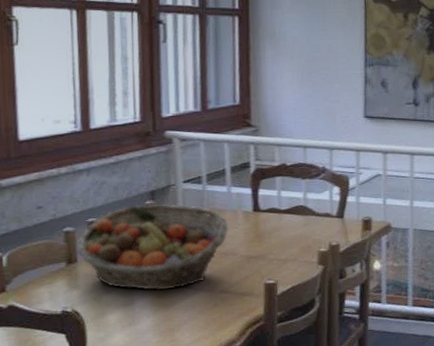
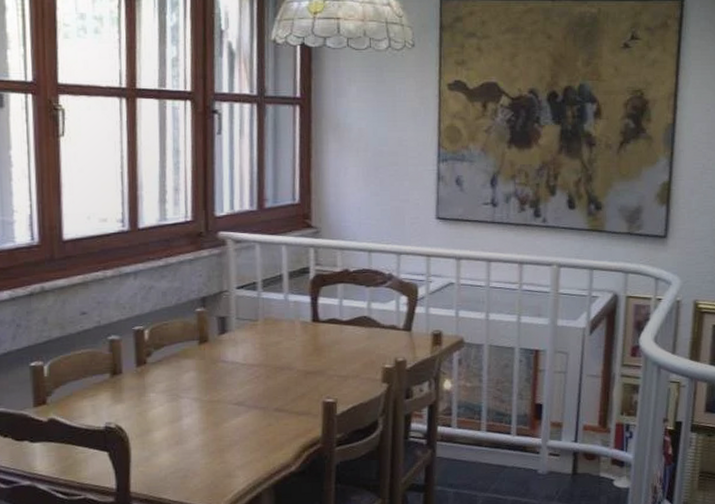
fruit basket: present [77,204,229,291] -> none [122,312,286,407]

